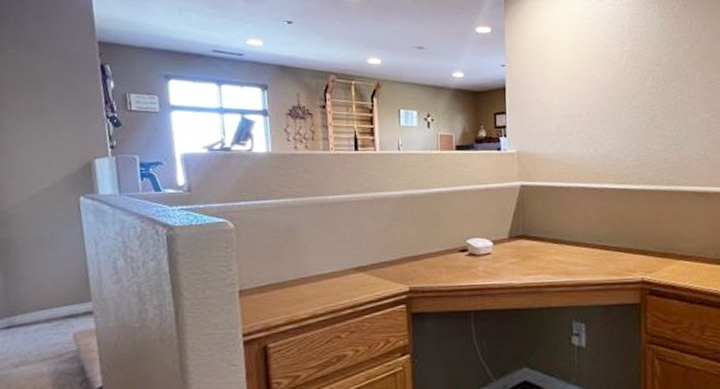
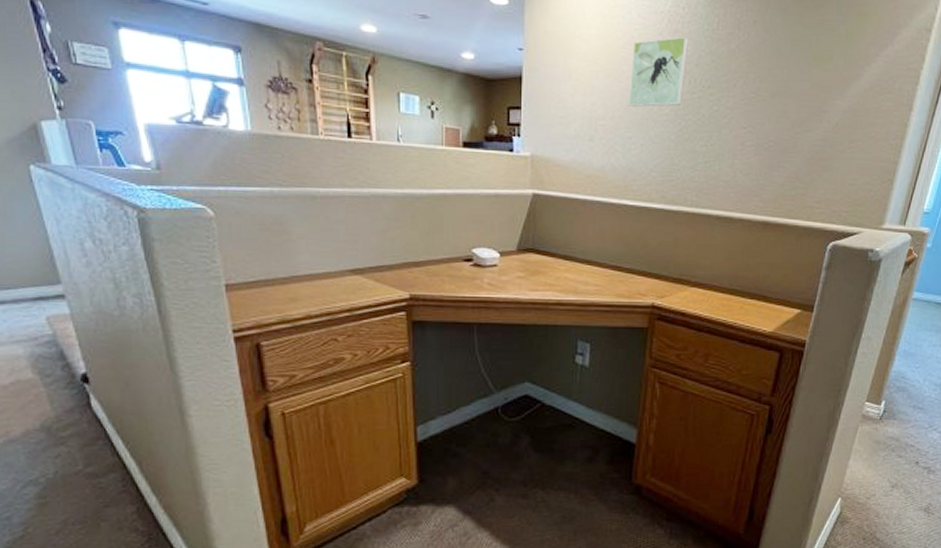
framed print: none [600,42,649,103] -> present [628,36,690,107]

